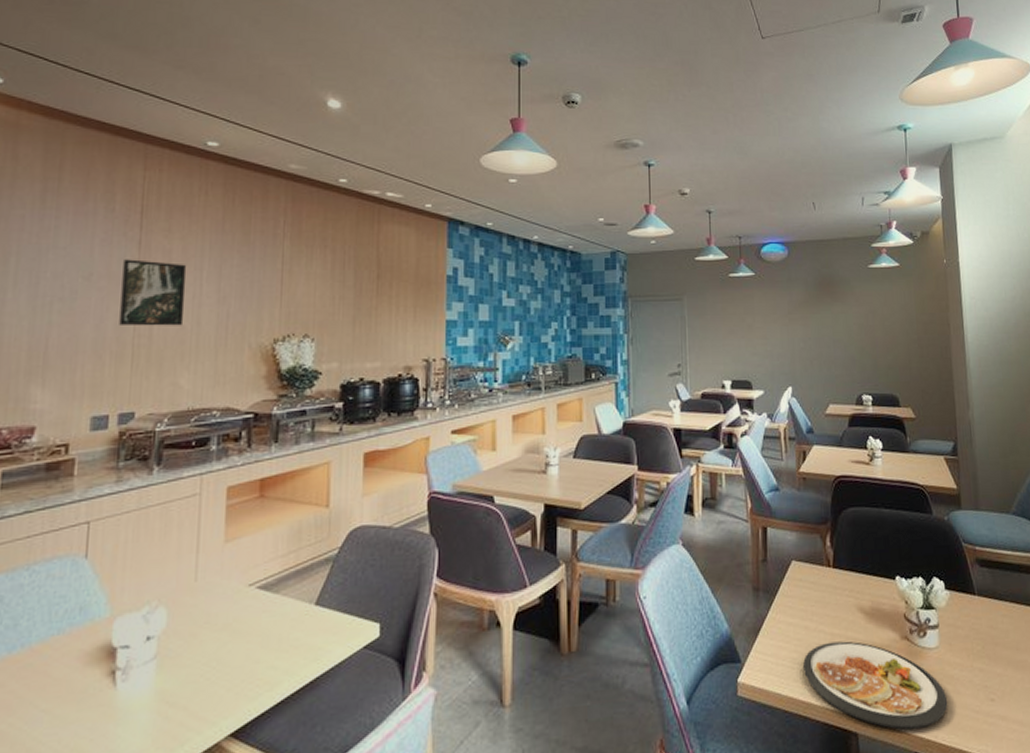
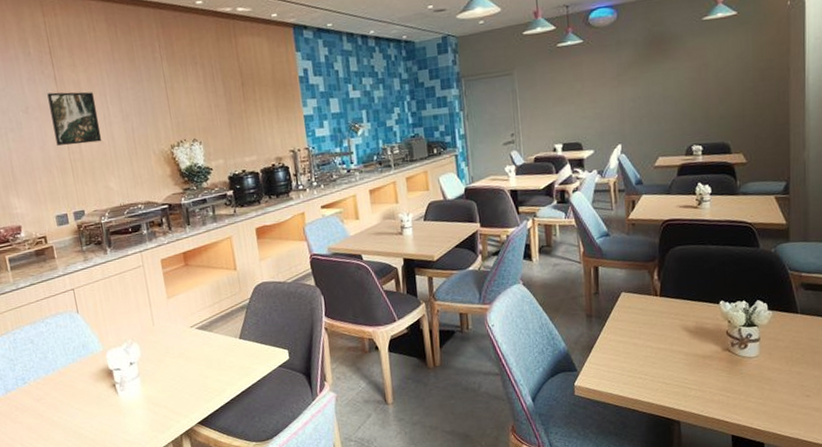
dish: present [803,641,948,730] -> none [632,353,765,419]

